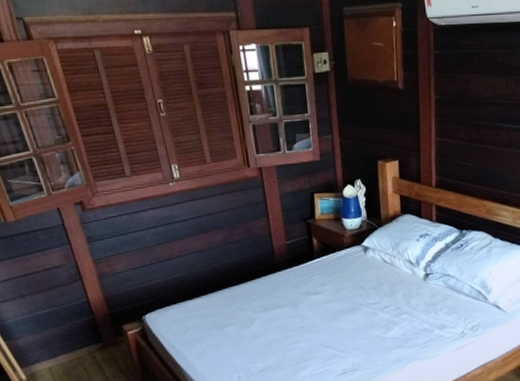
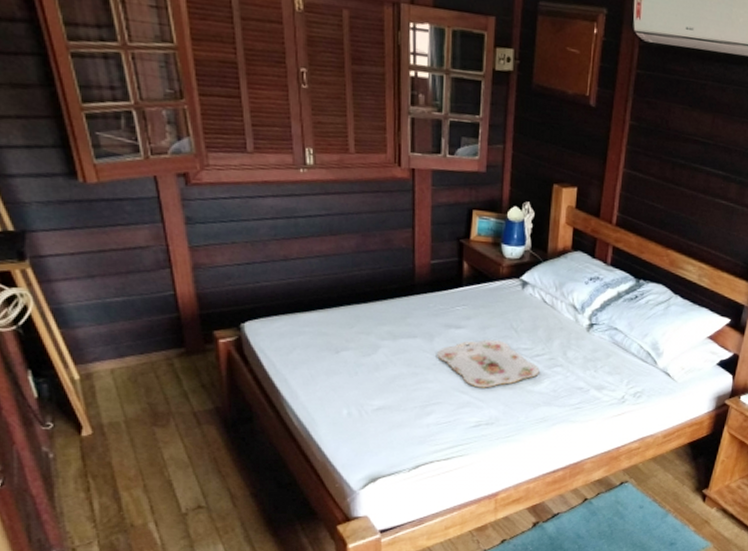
serving tray: none [302,299,389,342] -> present [437,340,540,388]

